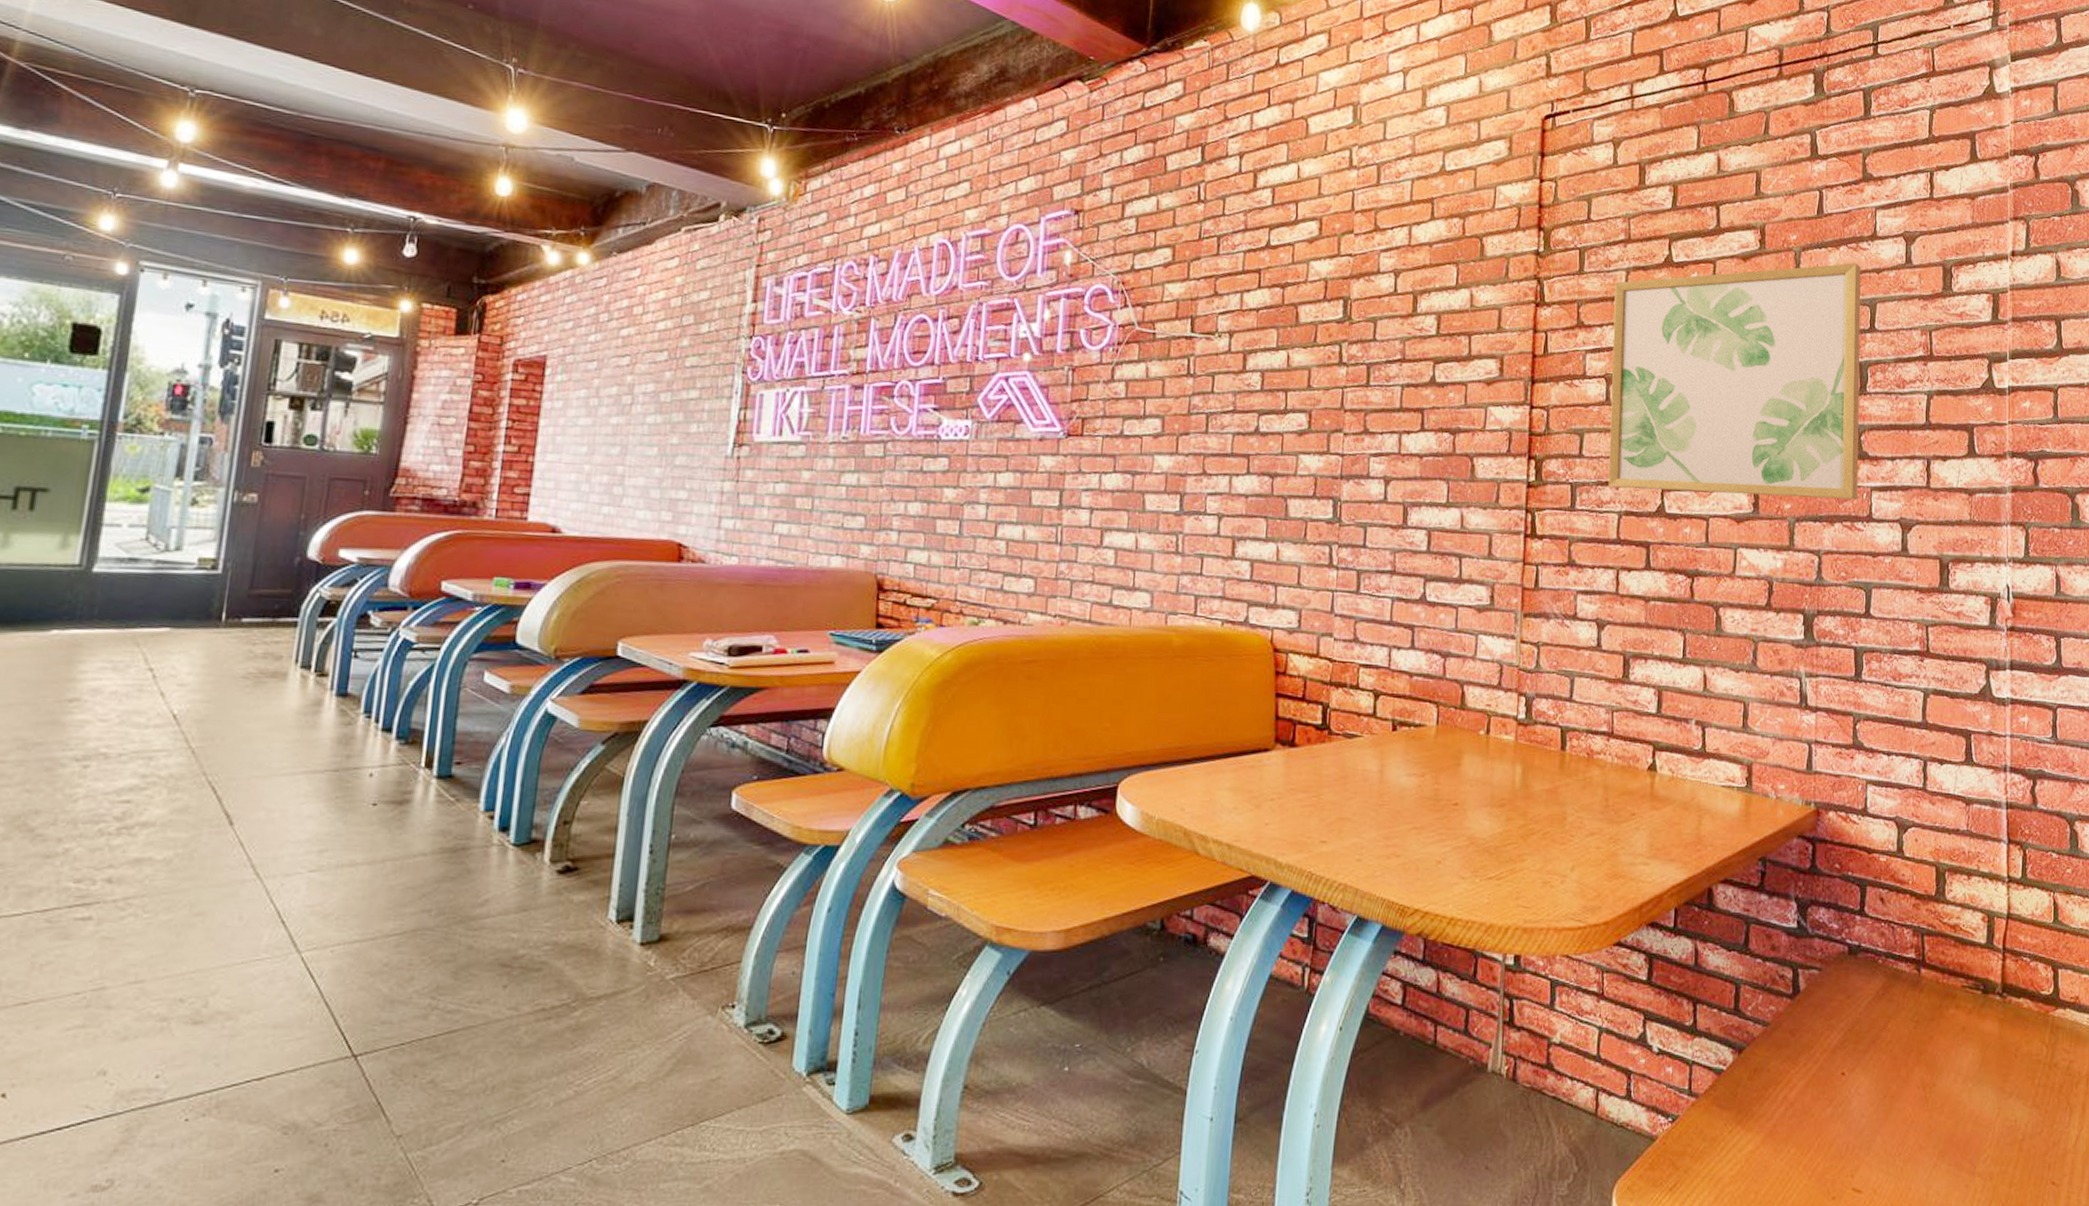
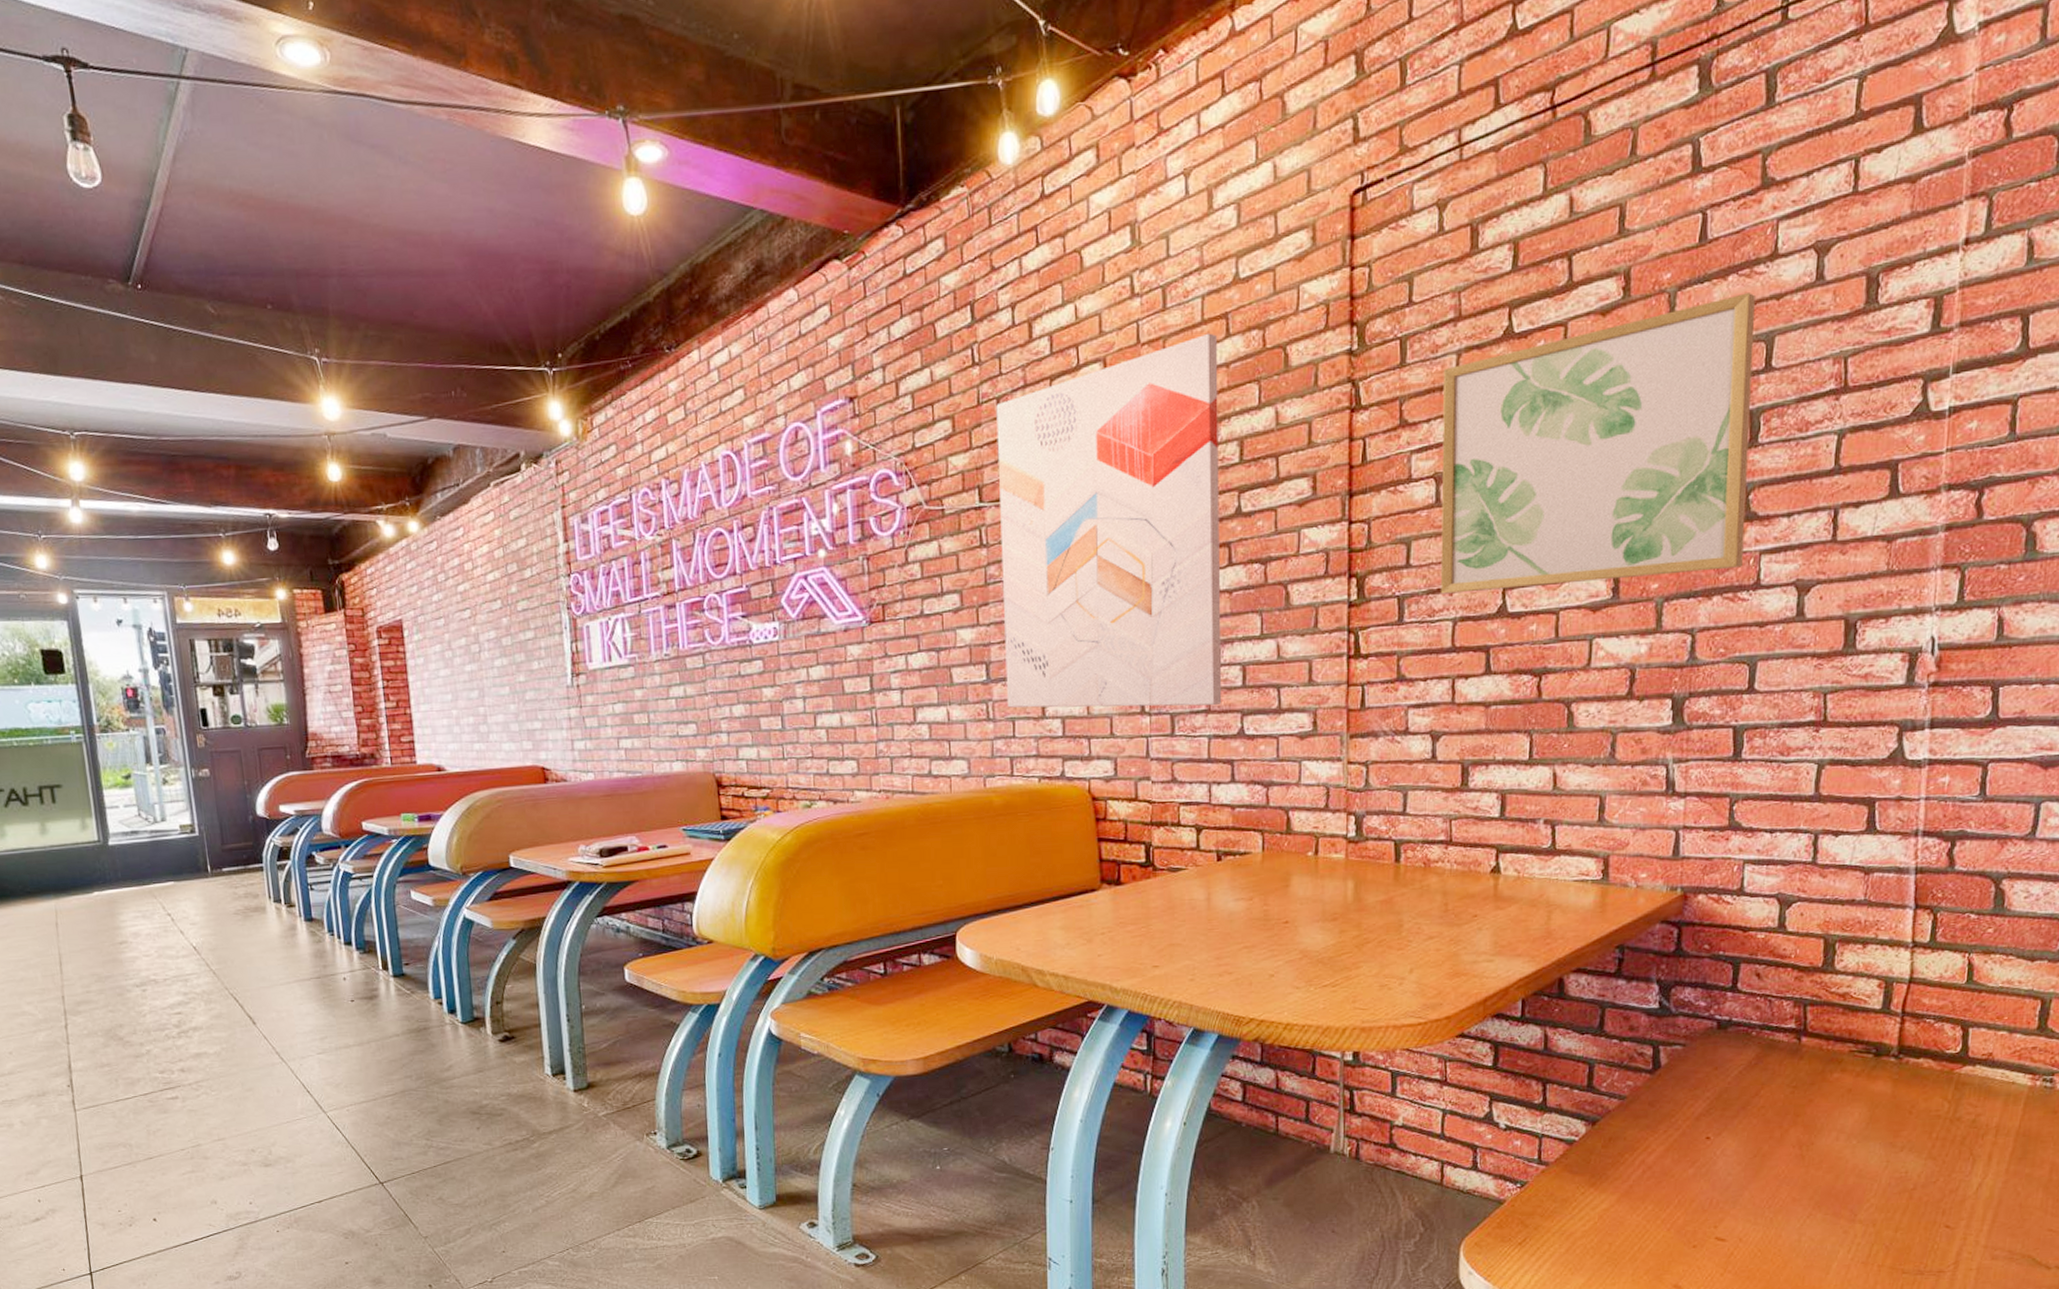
wall art: none [1197,213,1423,568] -> present [996,333,1222,708]

